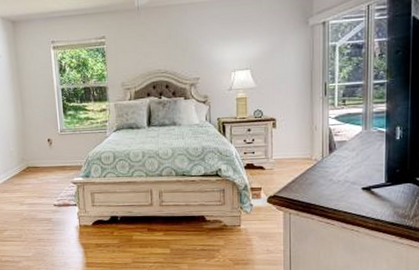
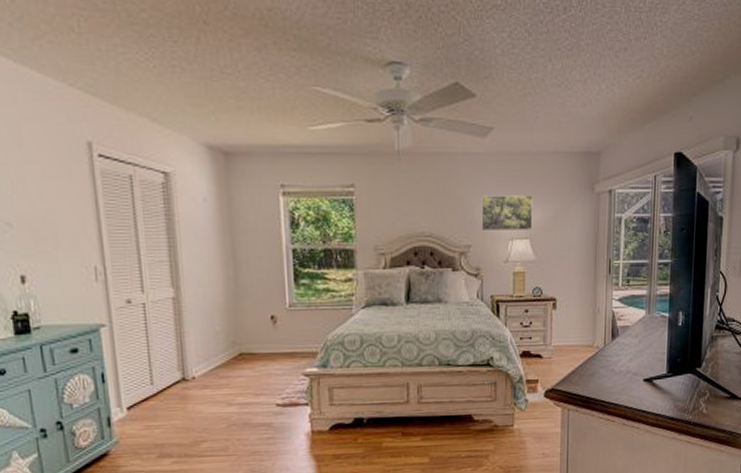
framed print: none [207,33,252,66] -> present [481,195,533,232]

